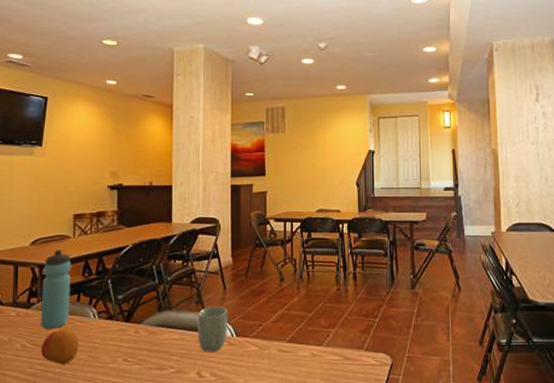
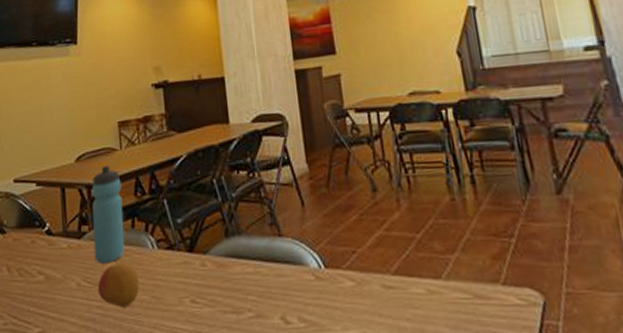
cup: present [198,305,227,353] -> none [274,227,314,290]

